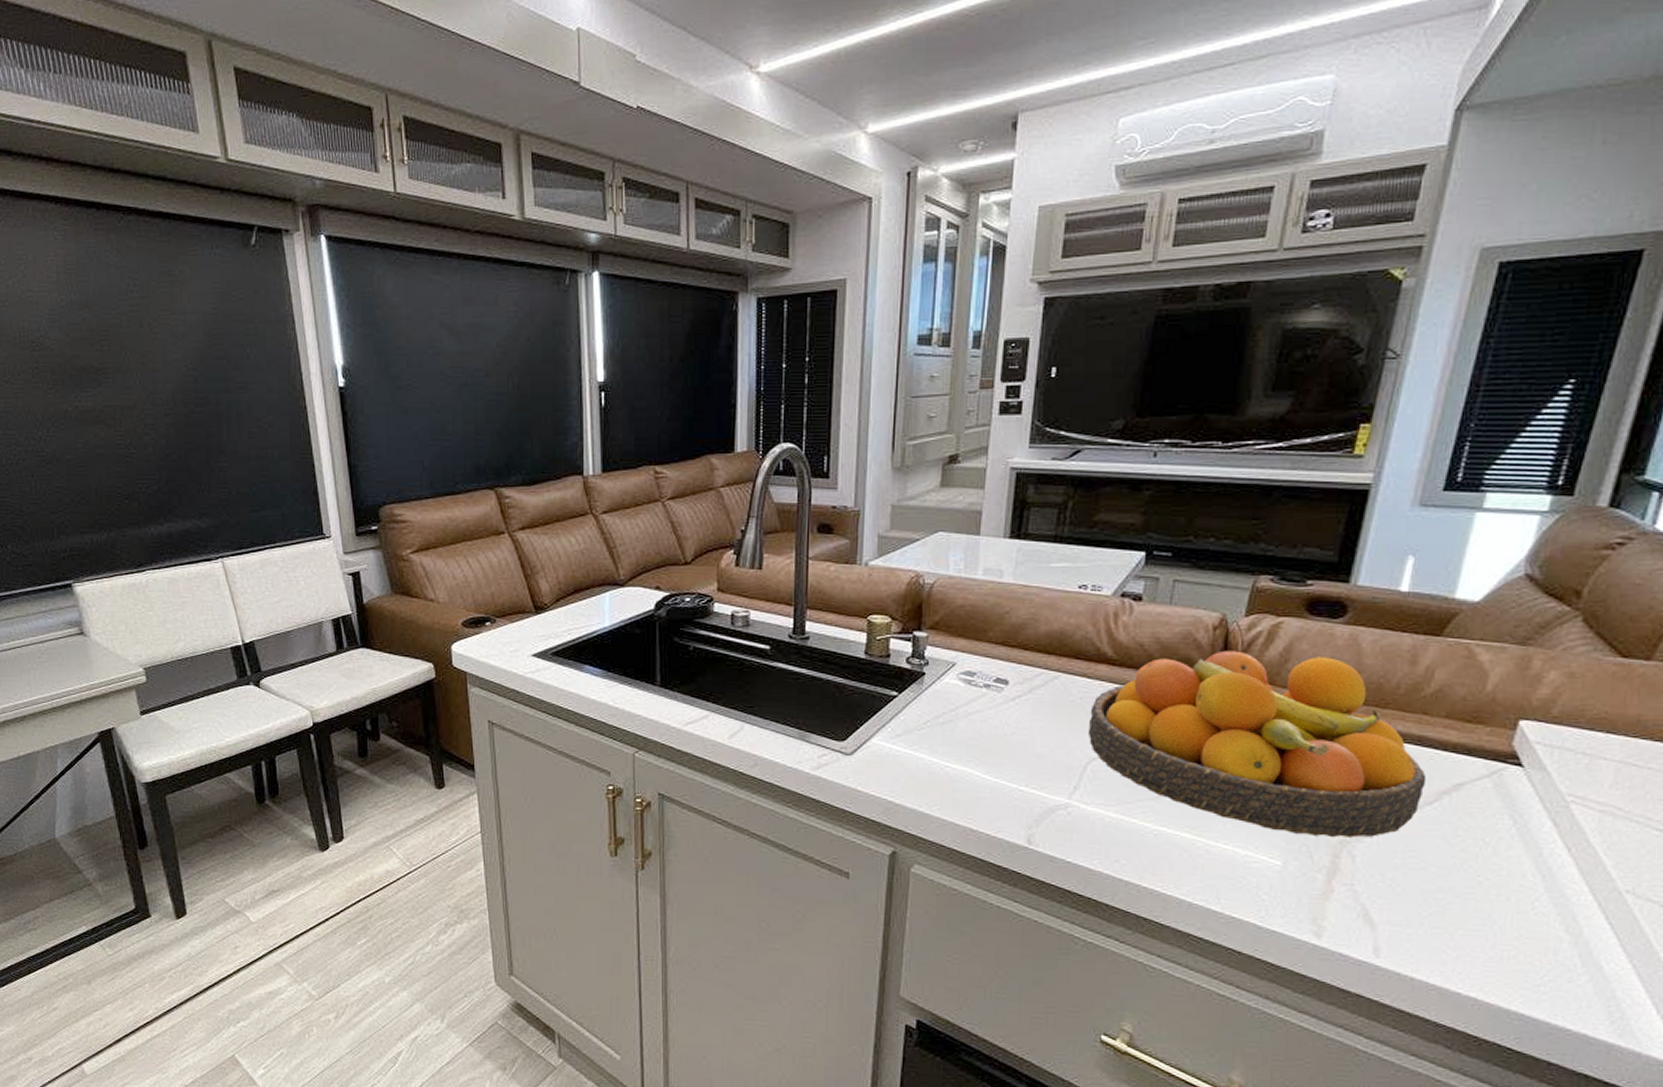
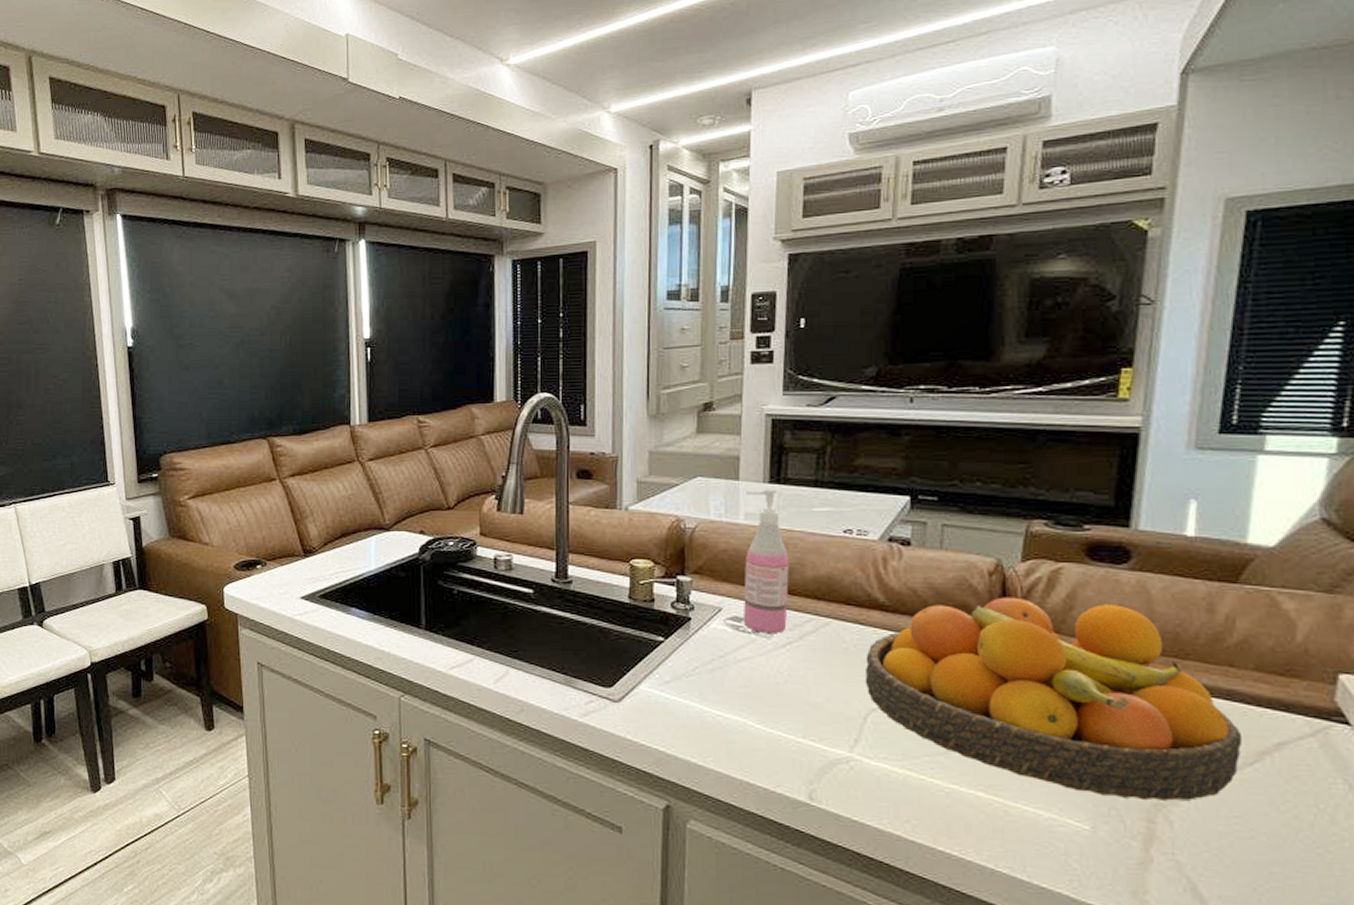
soap dispenser: none [975,543,1024,687] -> present [743,487,789,633]

